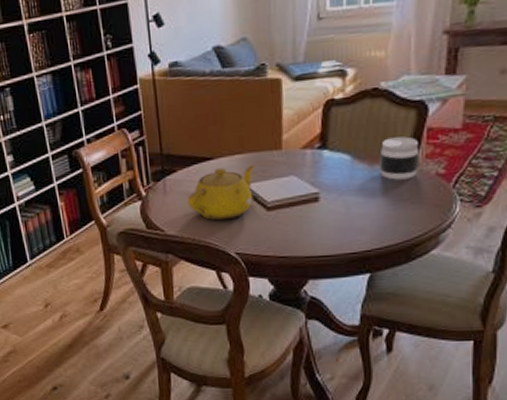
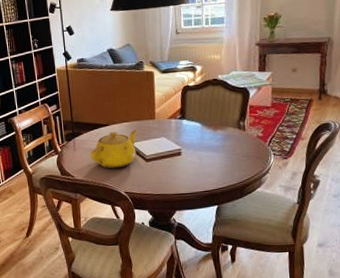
jar: present [379,136,420,180] -> none [220,111,246,141]

